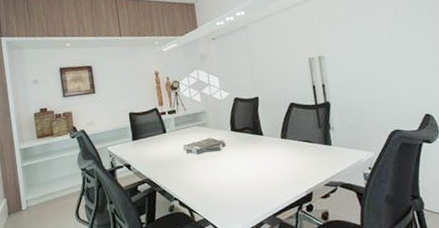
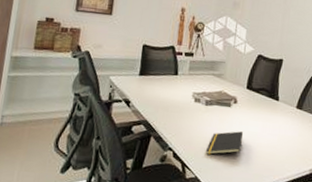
notepad: none [207,170,239,197] -> present [206,131,244,155]

